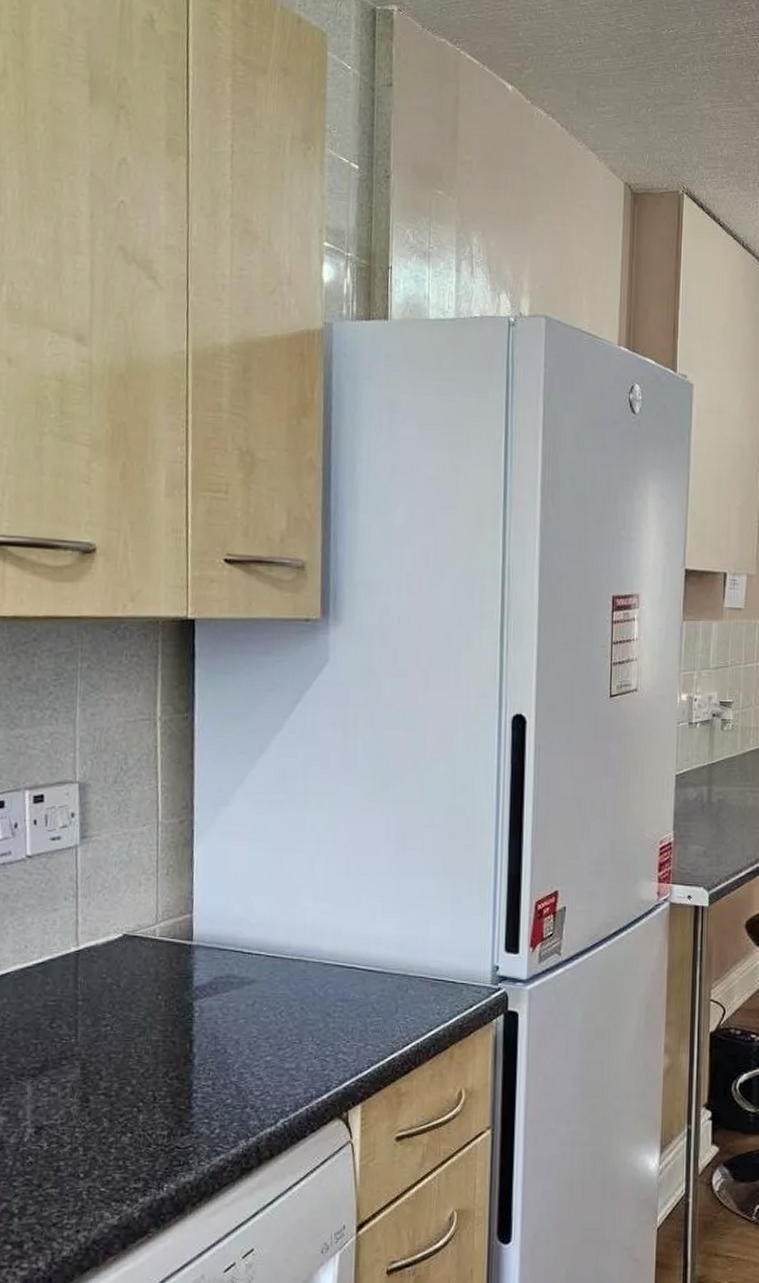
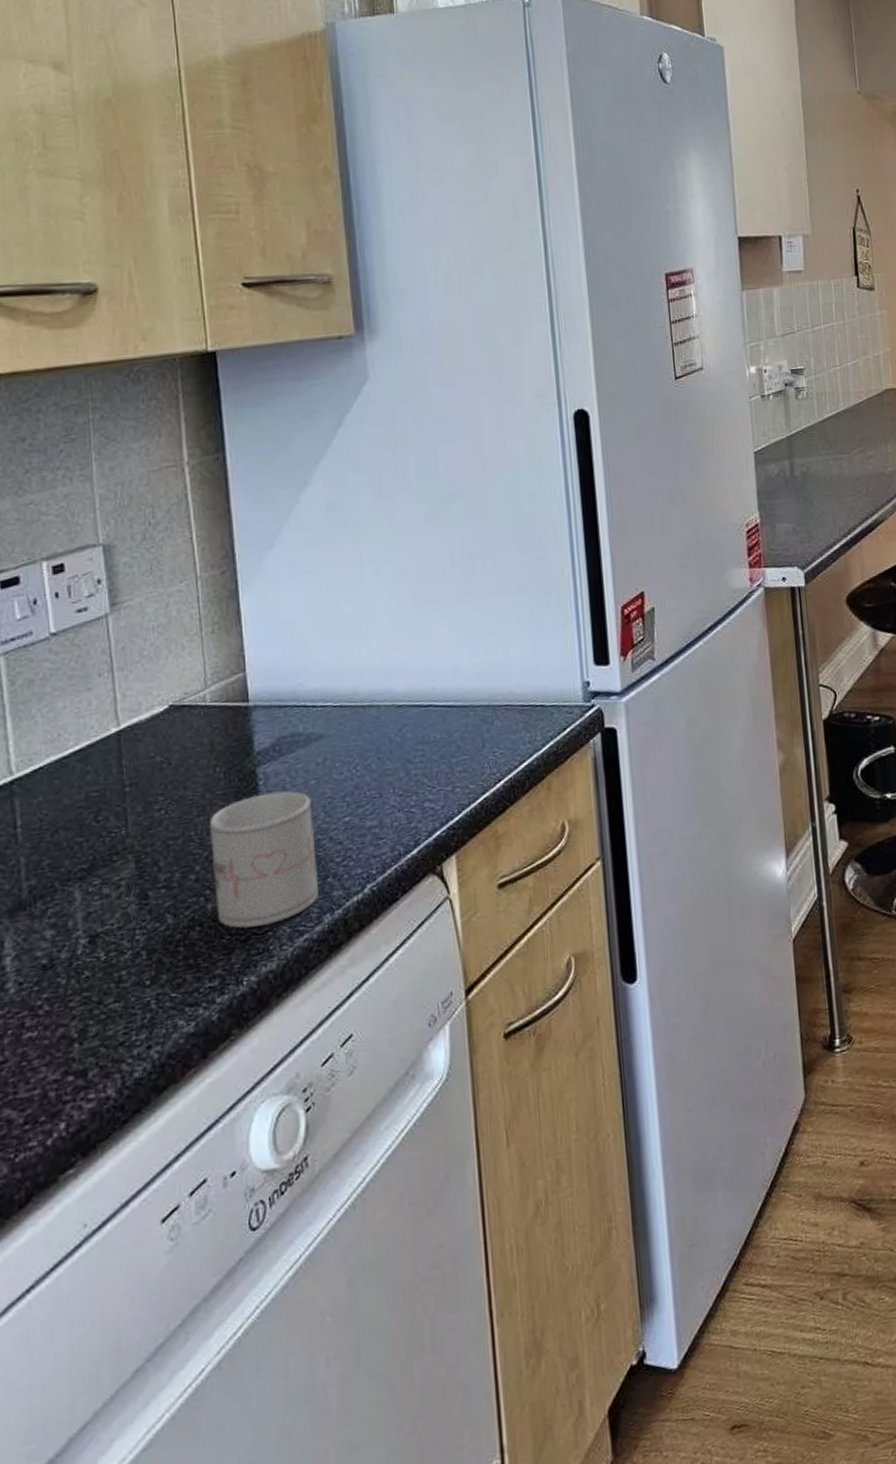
mug: none [146,1024,239,1141] -> present [210,790,319,929]

